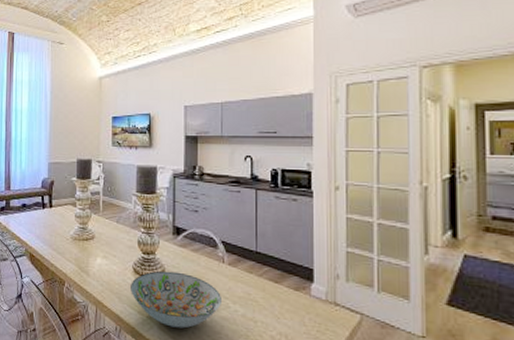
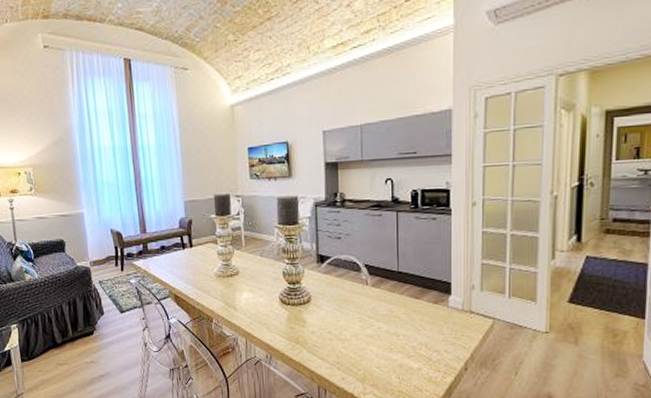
decorative bowl: present [131,270,221,328] -> none [278,298,366,349]

